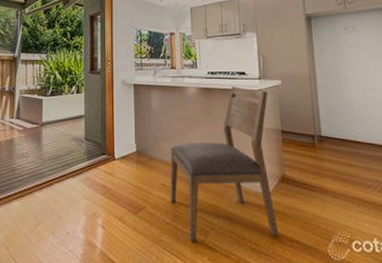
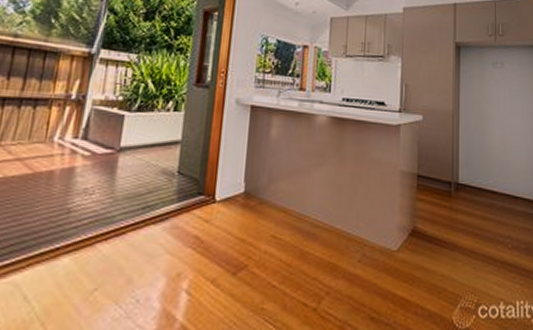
chair: present [170,86,279,242] -> none [280,118,408,311]

